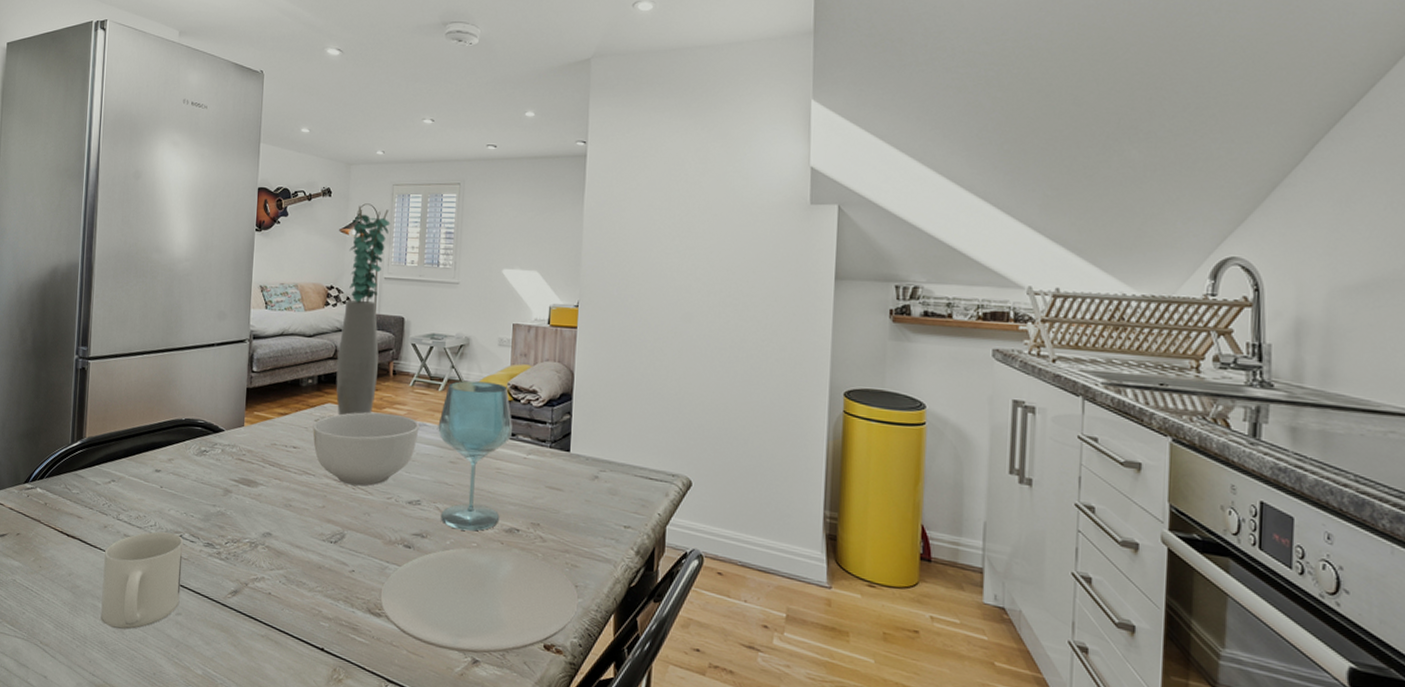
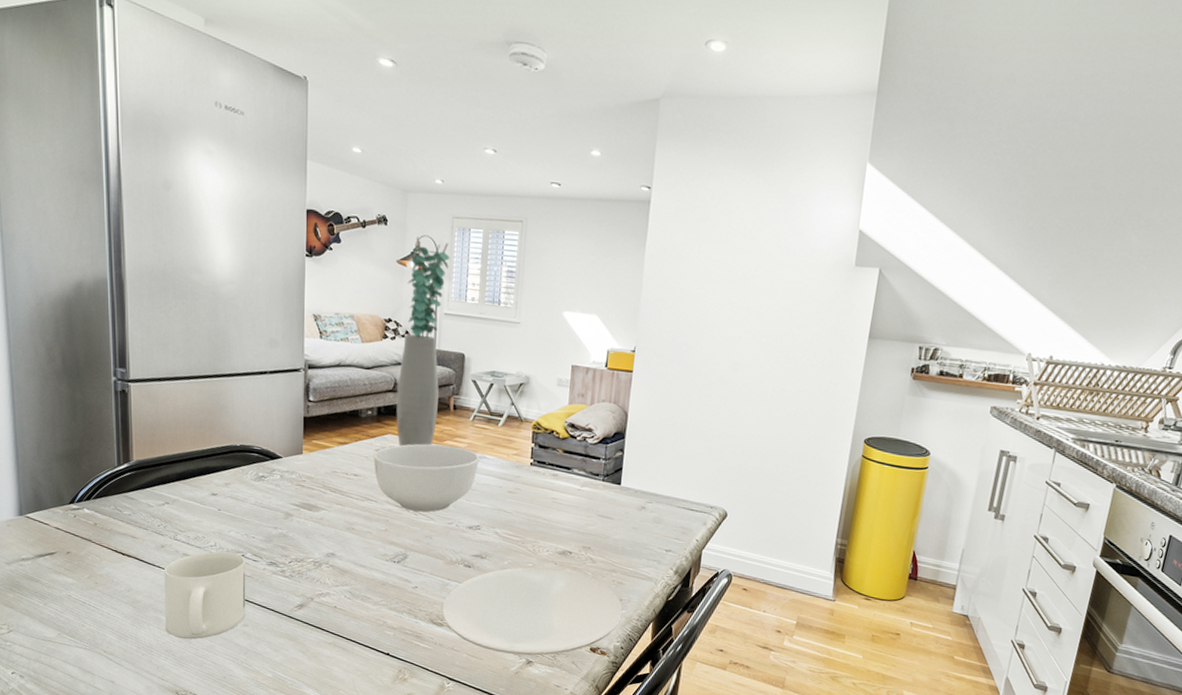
wine glass: present [438,380,513,531] -> none [497,417,569,553]

